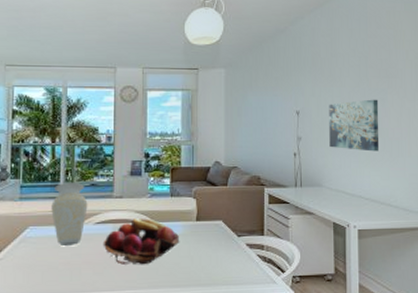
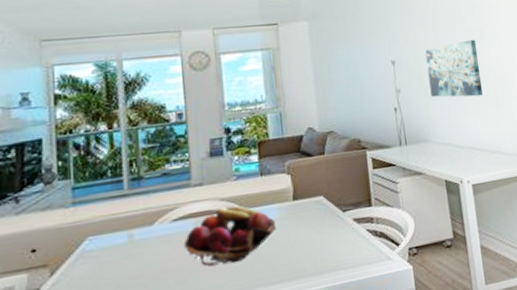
vase: present [51,183,88,247] -> none [114,174,161,256]

